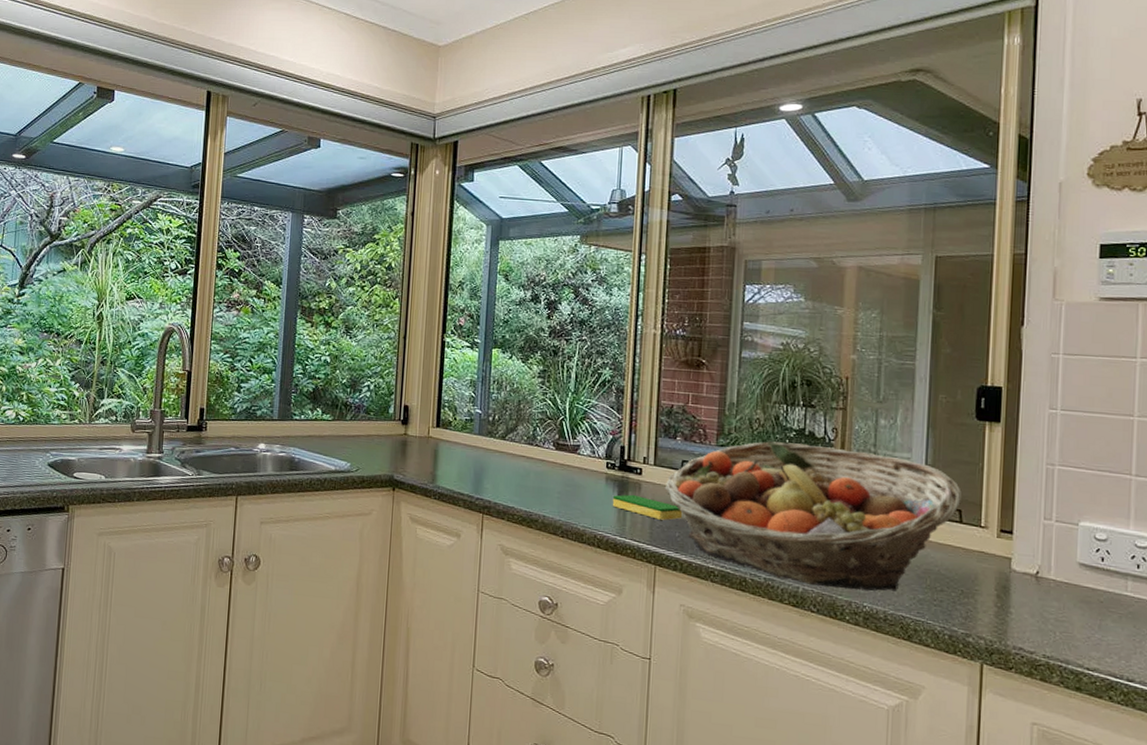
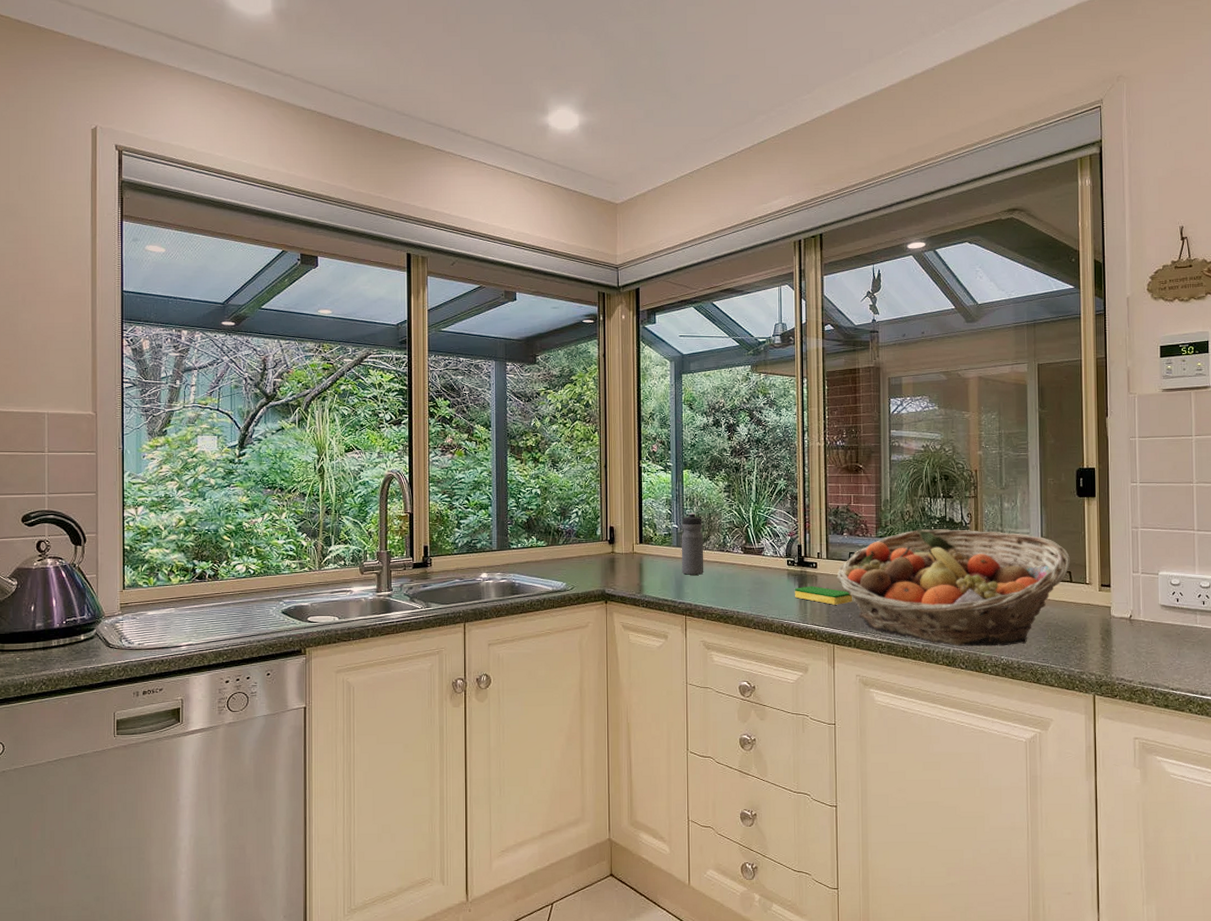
water bottle: none [482,397,511,469] -> present [681,512,704,575]

